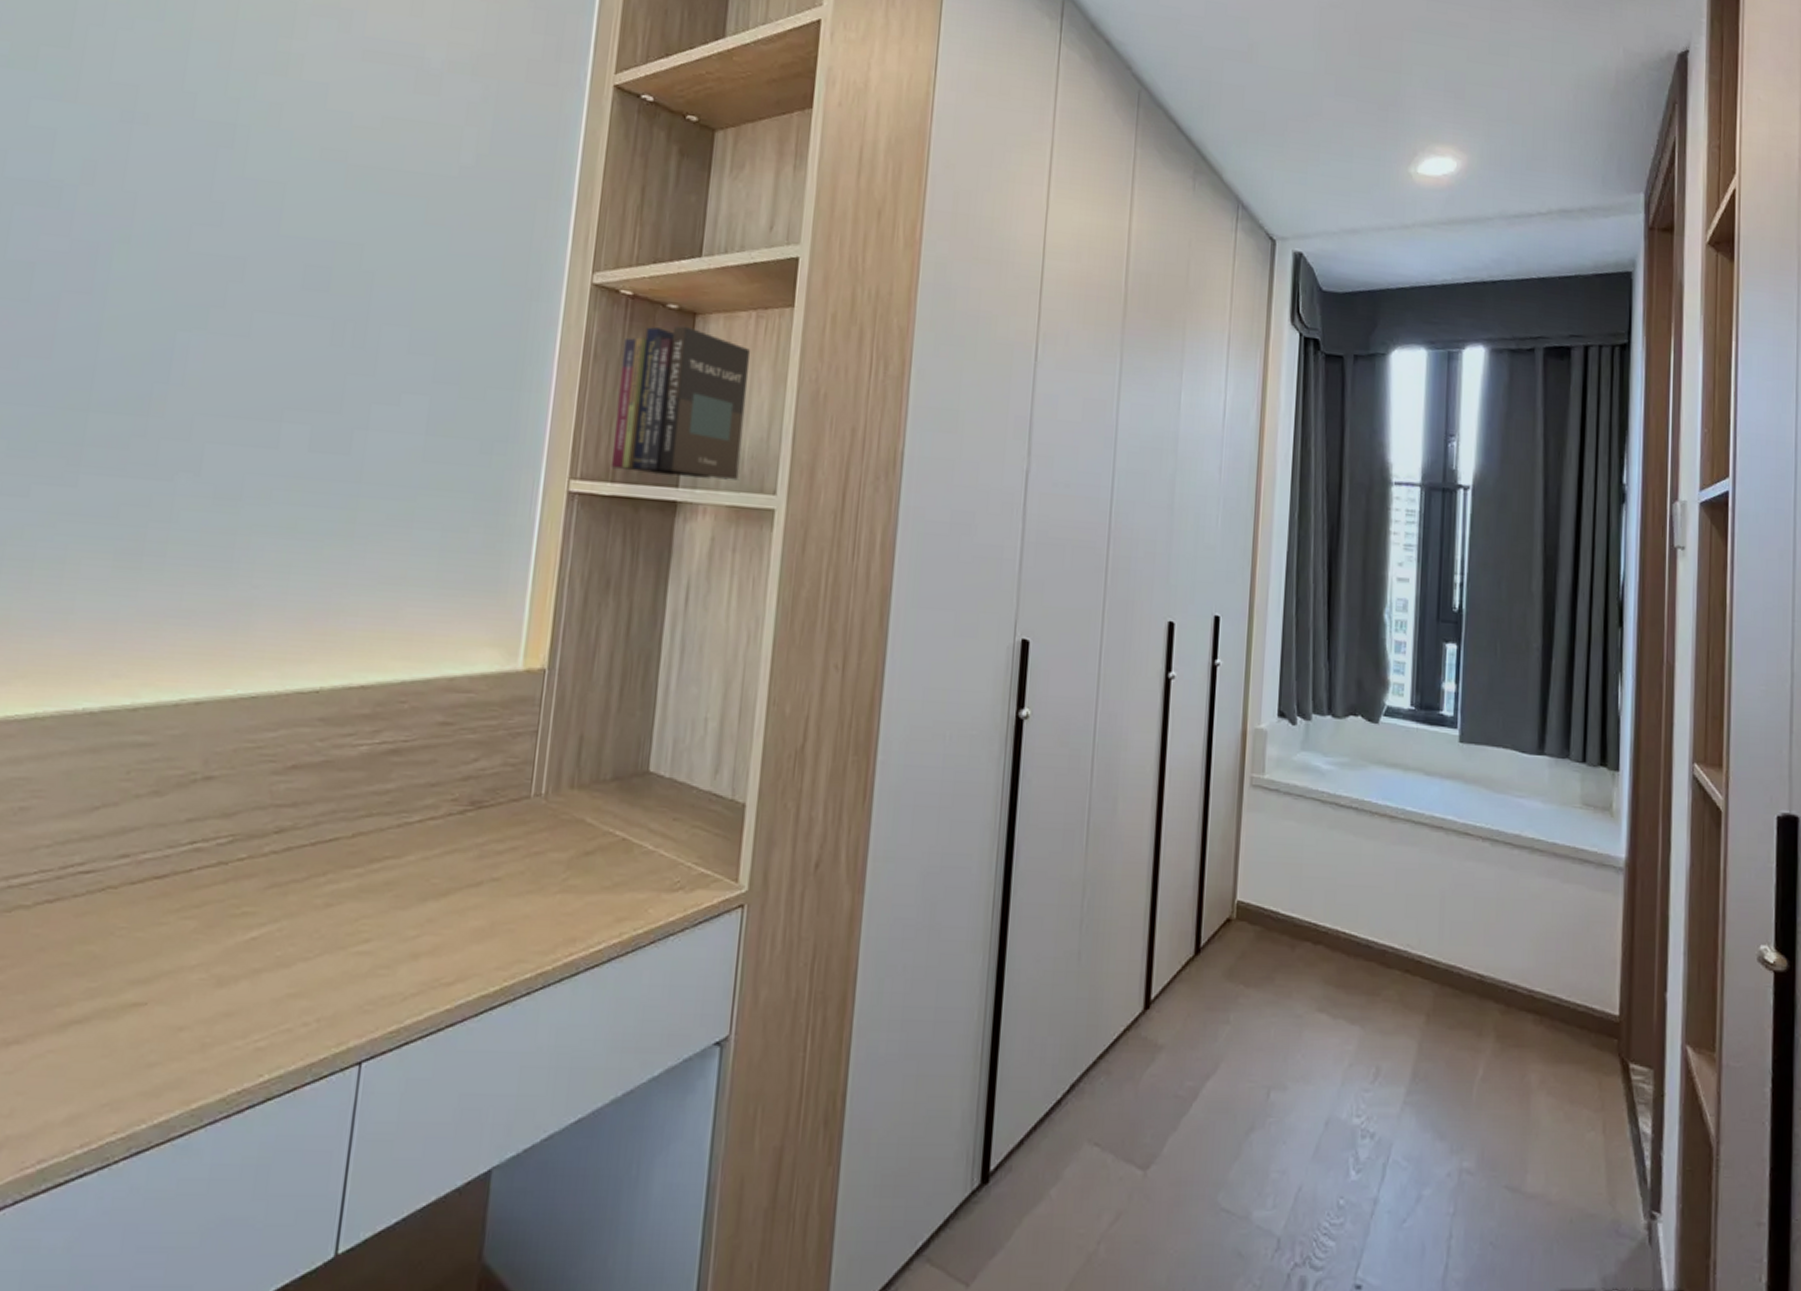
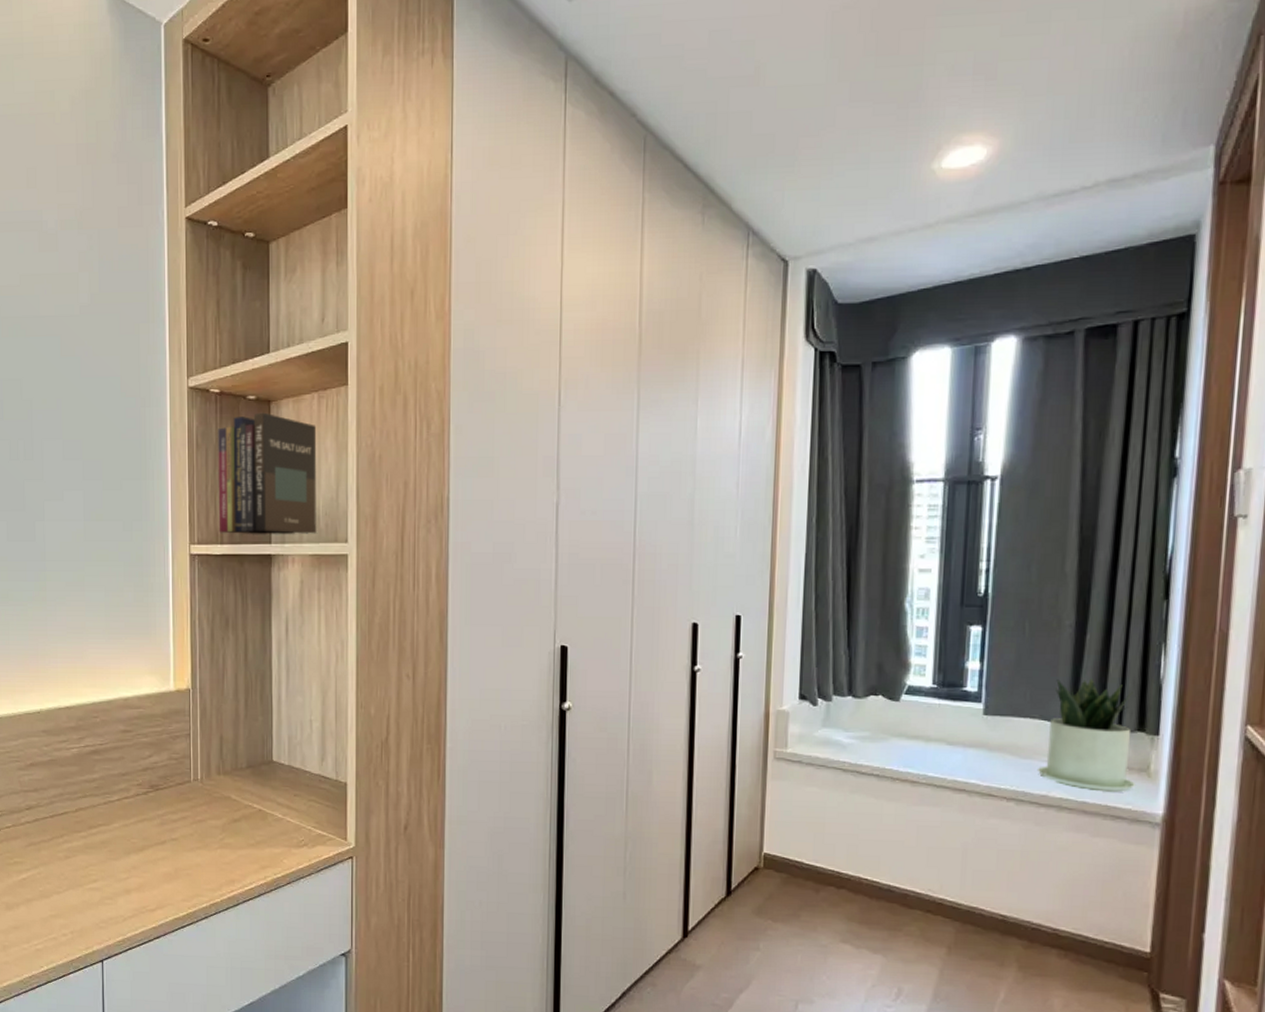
planter: none [1510,706,1601,832] -> present [1036,679,1137,791]

